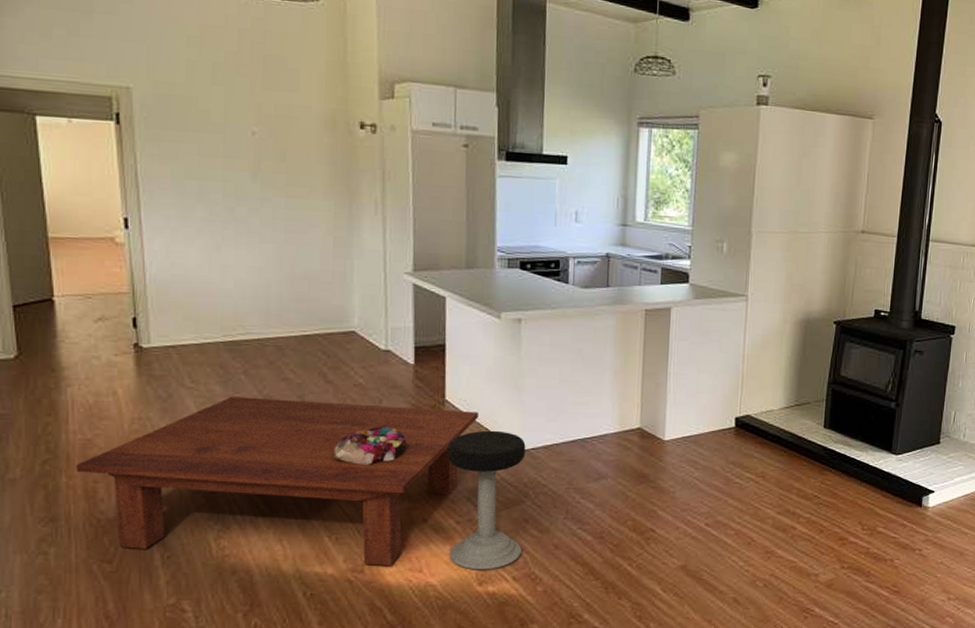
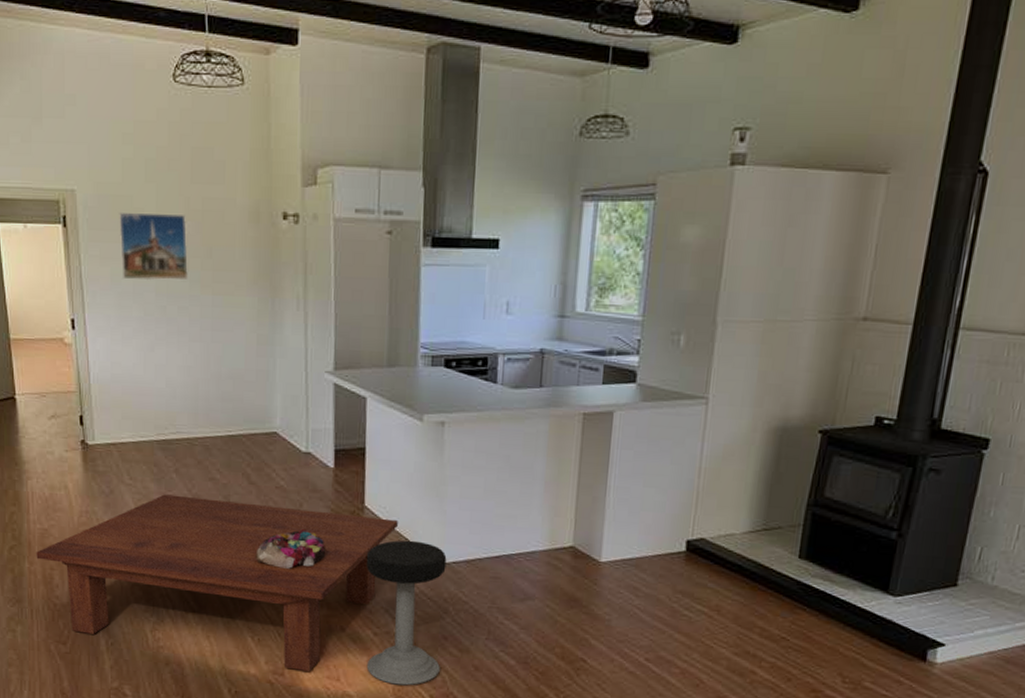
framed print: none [182,112,259,182] -> present [119,211,188,281]

